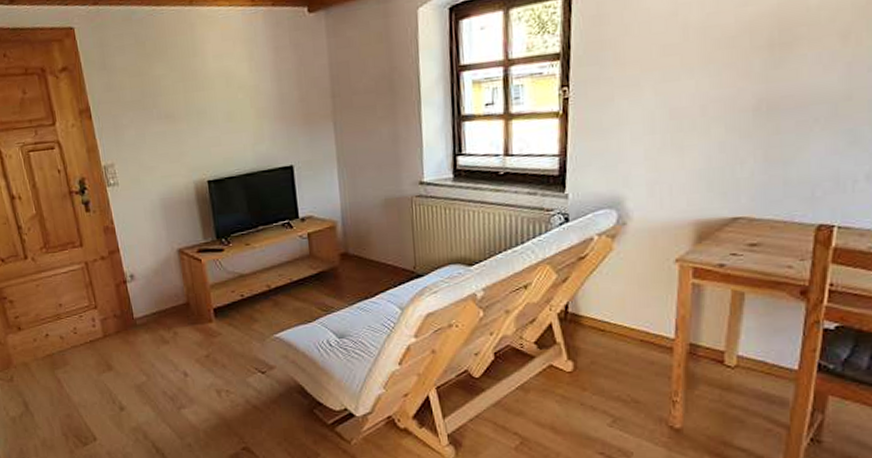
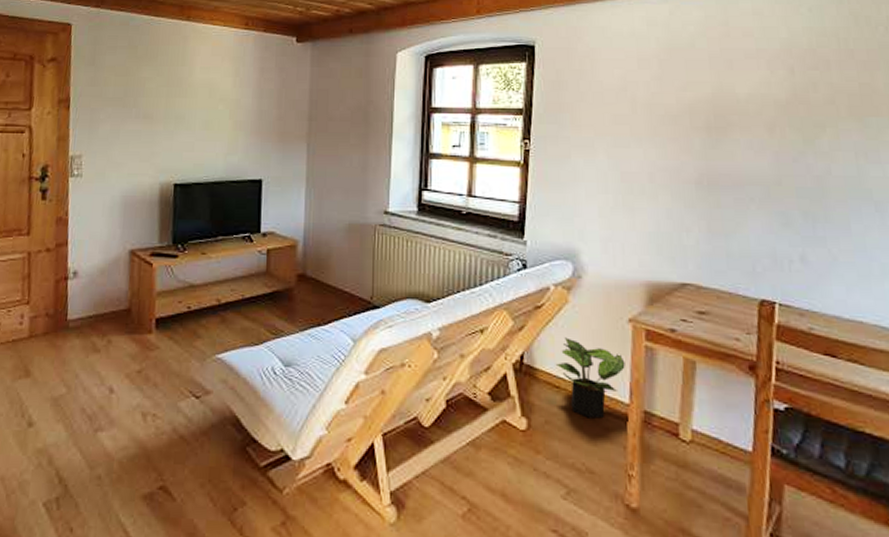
potted plant: none [600,284,671,355] -> present [555,337,625,419]

